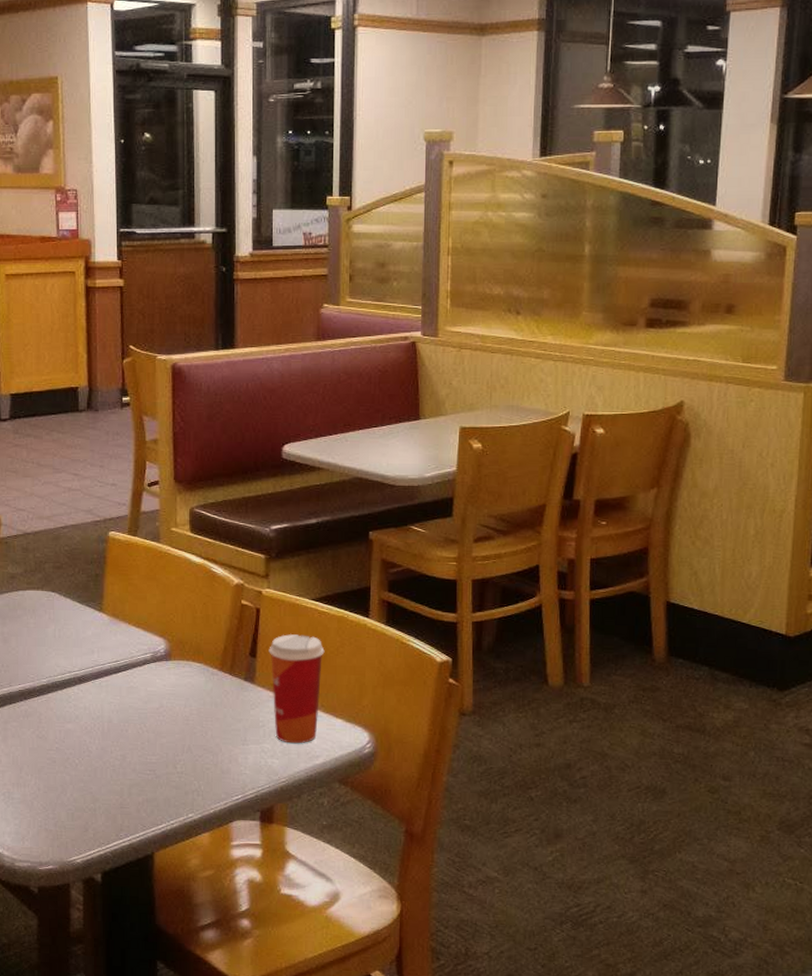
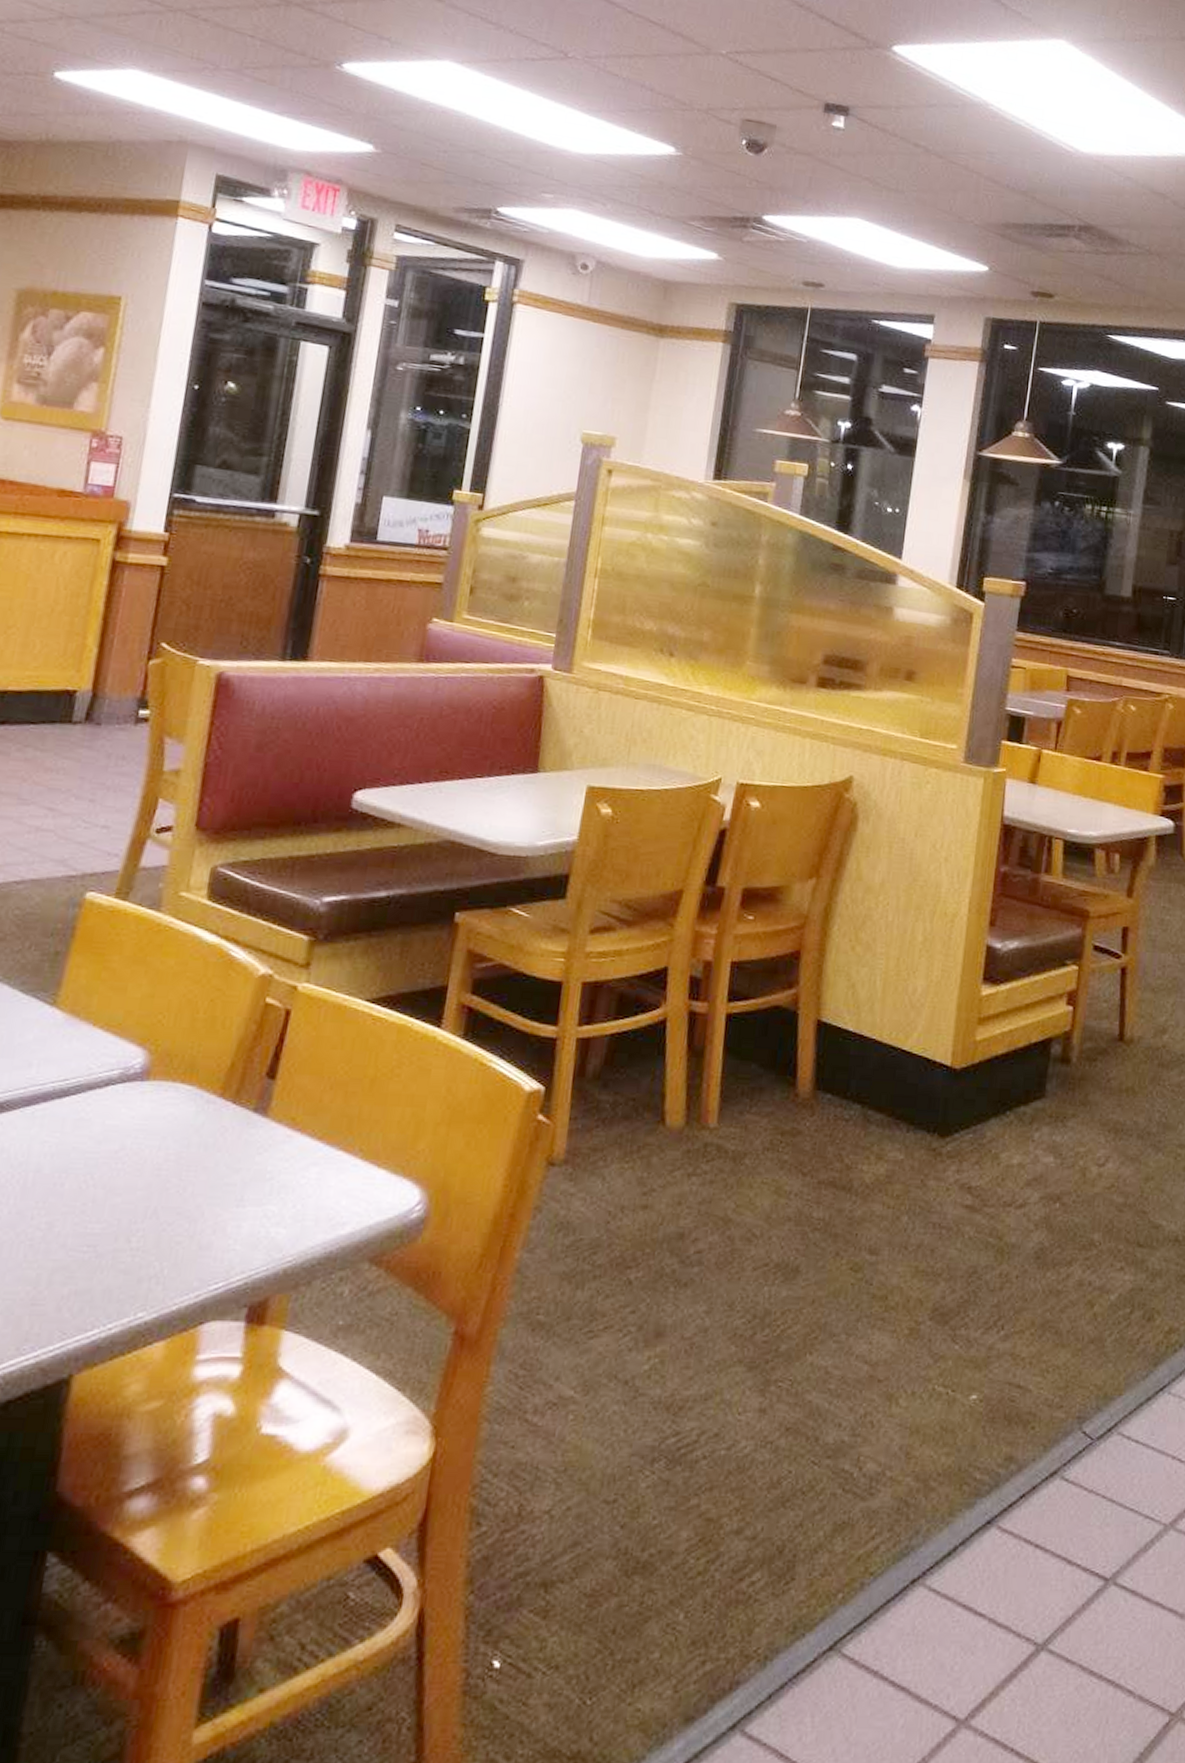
paper cup: present [269,634,325,744] -> none [287,1047,375,1205]

